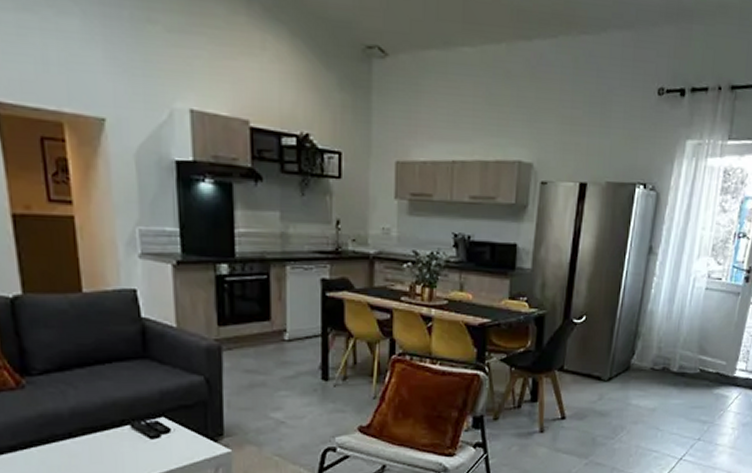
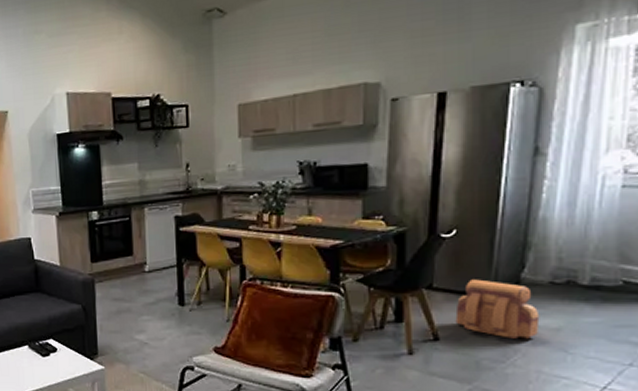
backpack: none [579,363,642,417] -> present [455,279,540,339]

